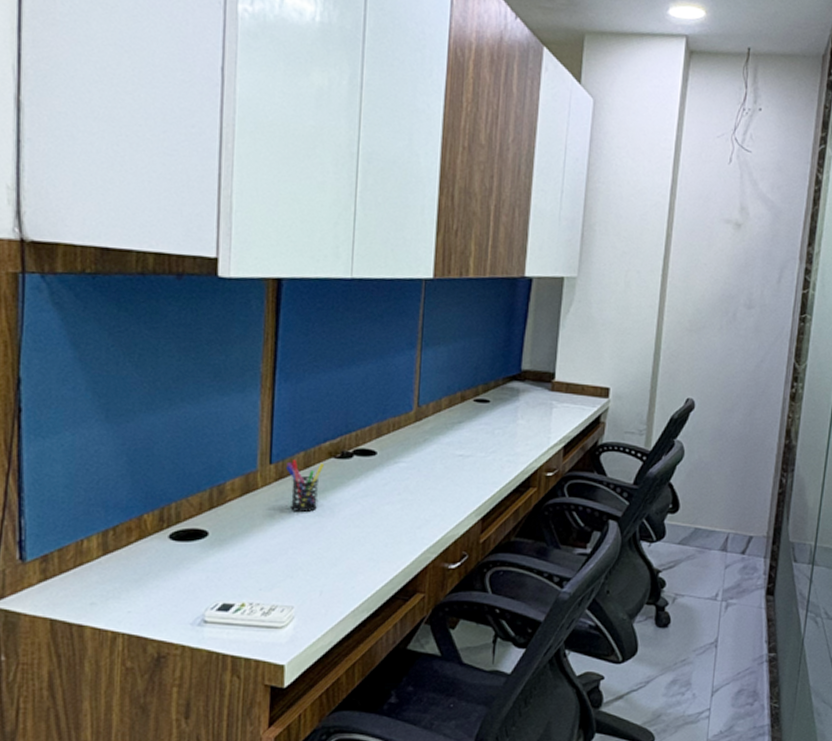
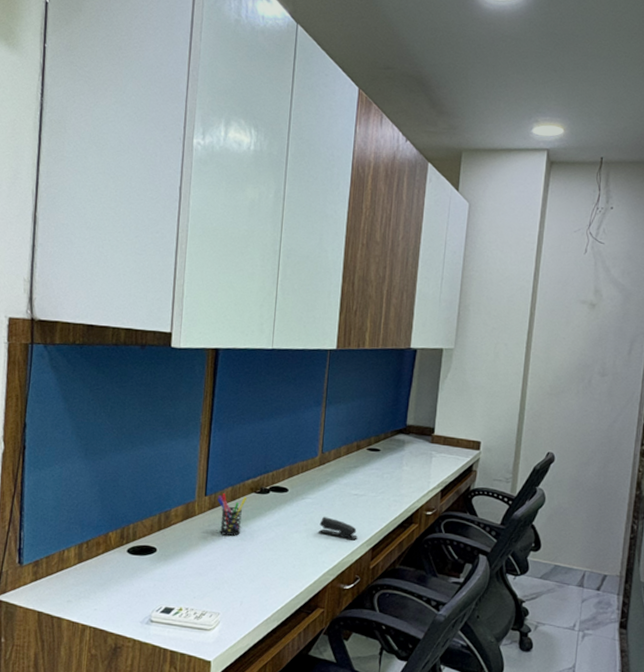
stapler: none [416,484,464,509] -> present [319,517,358,539]

